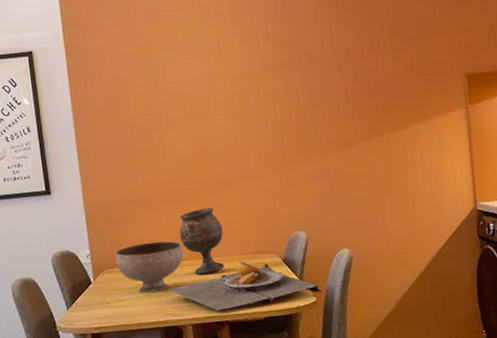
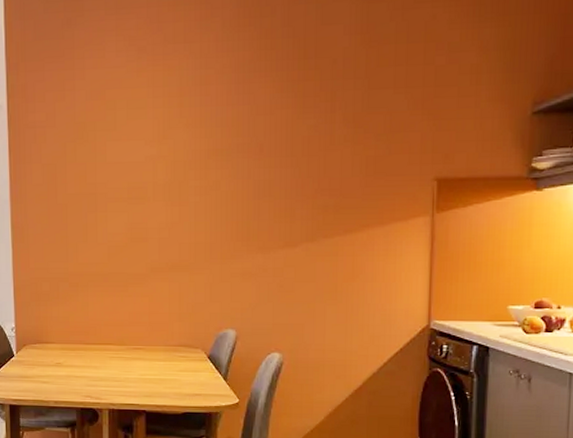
bowl: present [115,241,184,293] -> none [38,322,106,373]
plate: present [168,261,322,312] -> none [87,353,247,400]
goblet: present [179,207,225,276] -> none [104,295,148,362]

